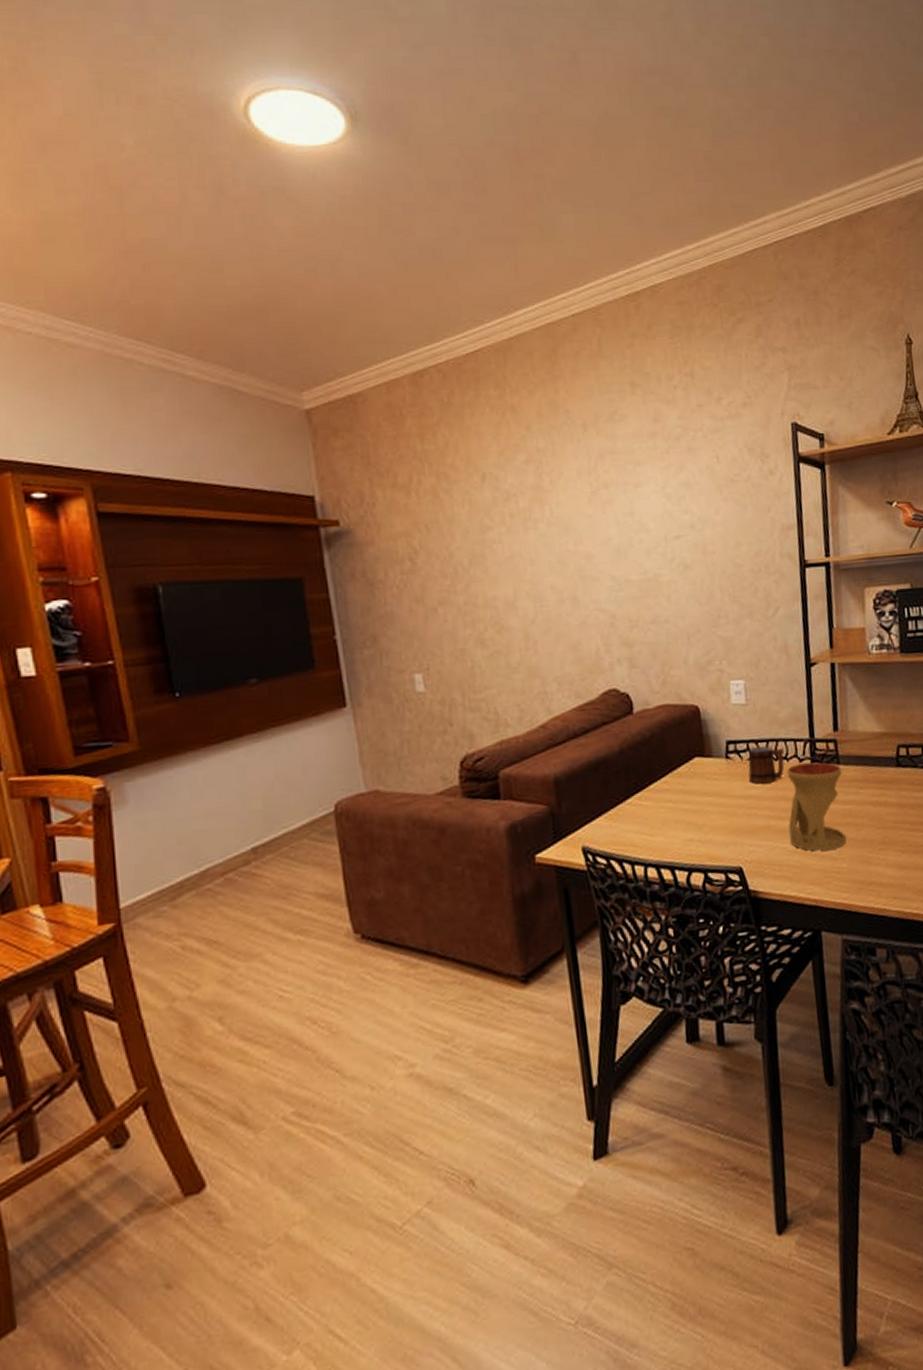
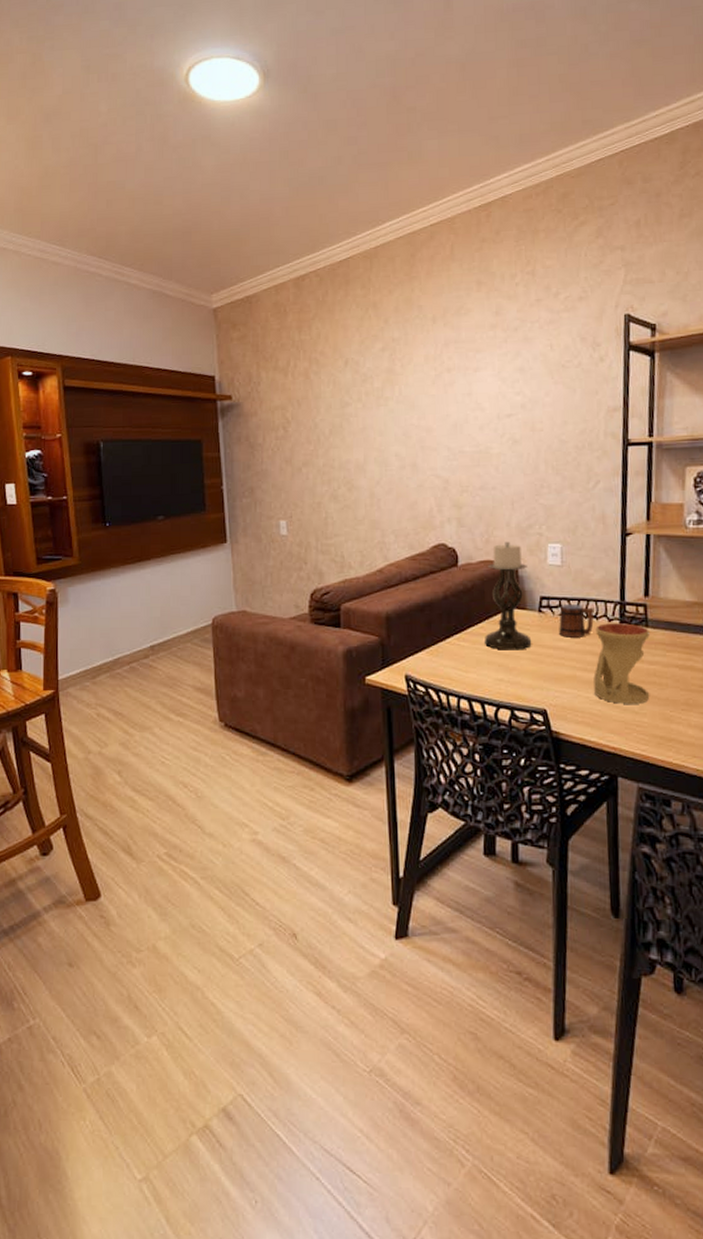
candle holder: none [666,681,721,806] -> present [485,541,532,650]

